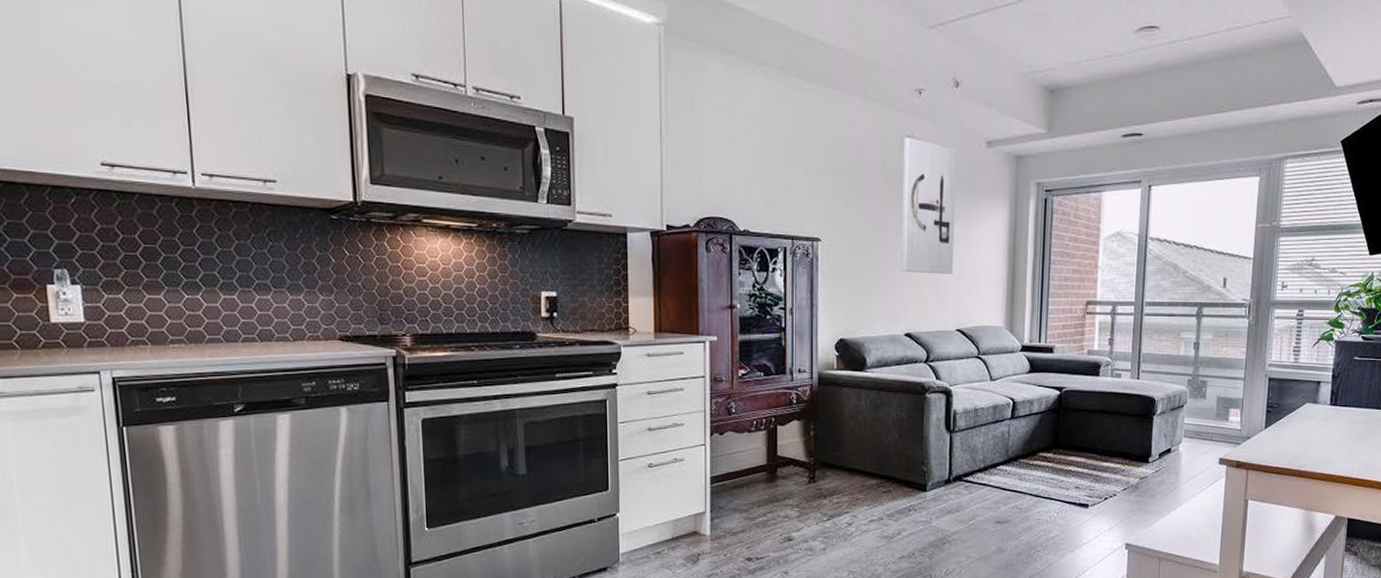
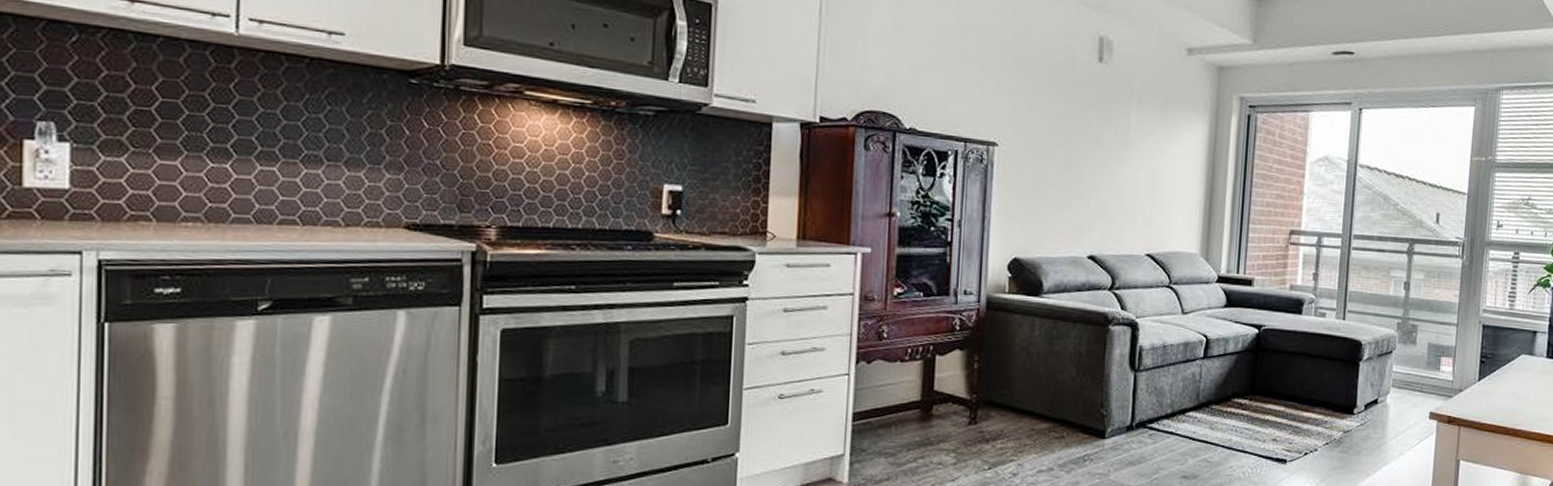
wall art: present [901,137,957,274] -> none [1087,37,1154,192]

